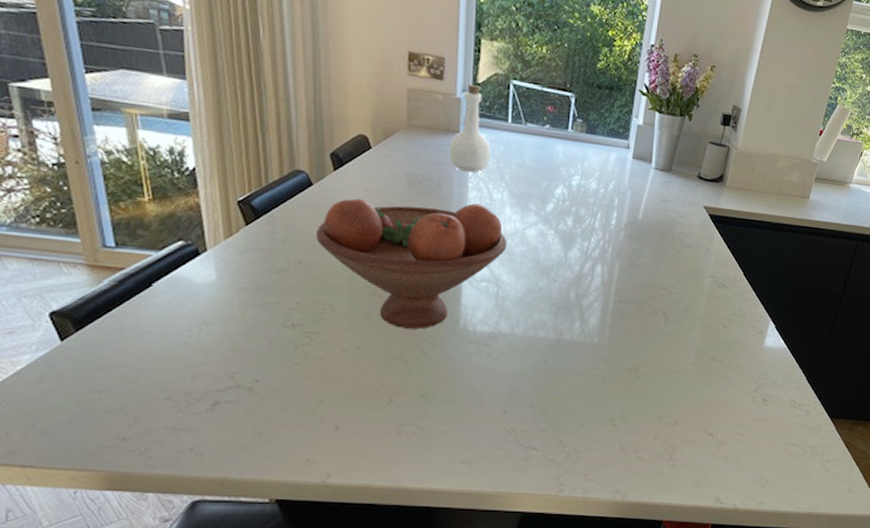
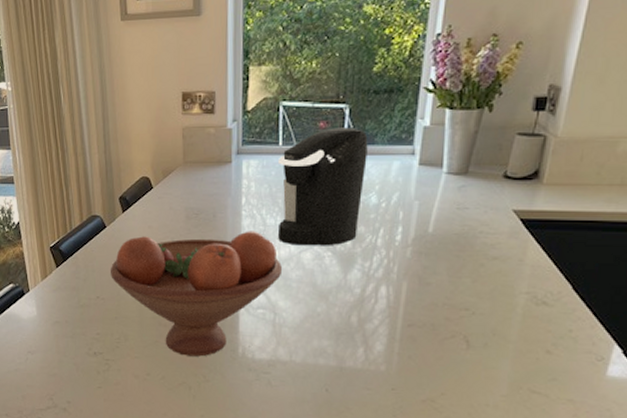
bottle: present [449,84,492,173] -> none [222,112,263,201]
coffee maker: none [504,113,591,225] -> present [278,127,368,246]

